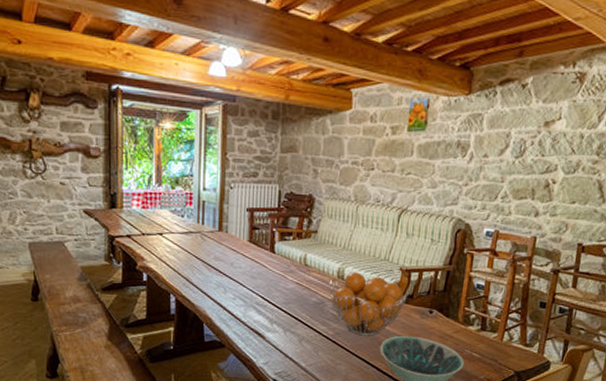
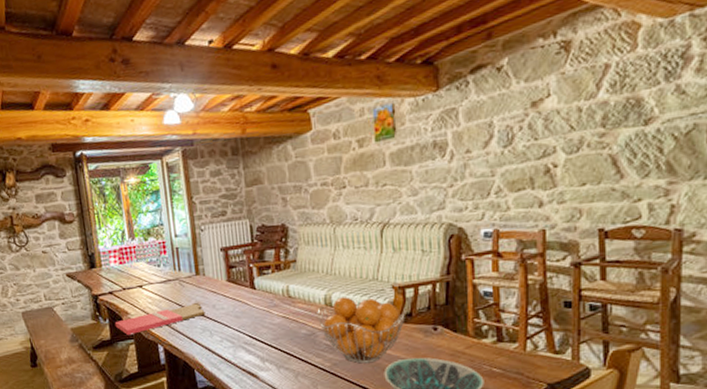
cutting board: none [128,257,223,282] -> present [114,302,206,336]

